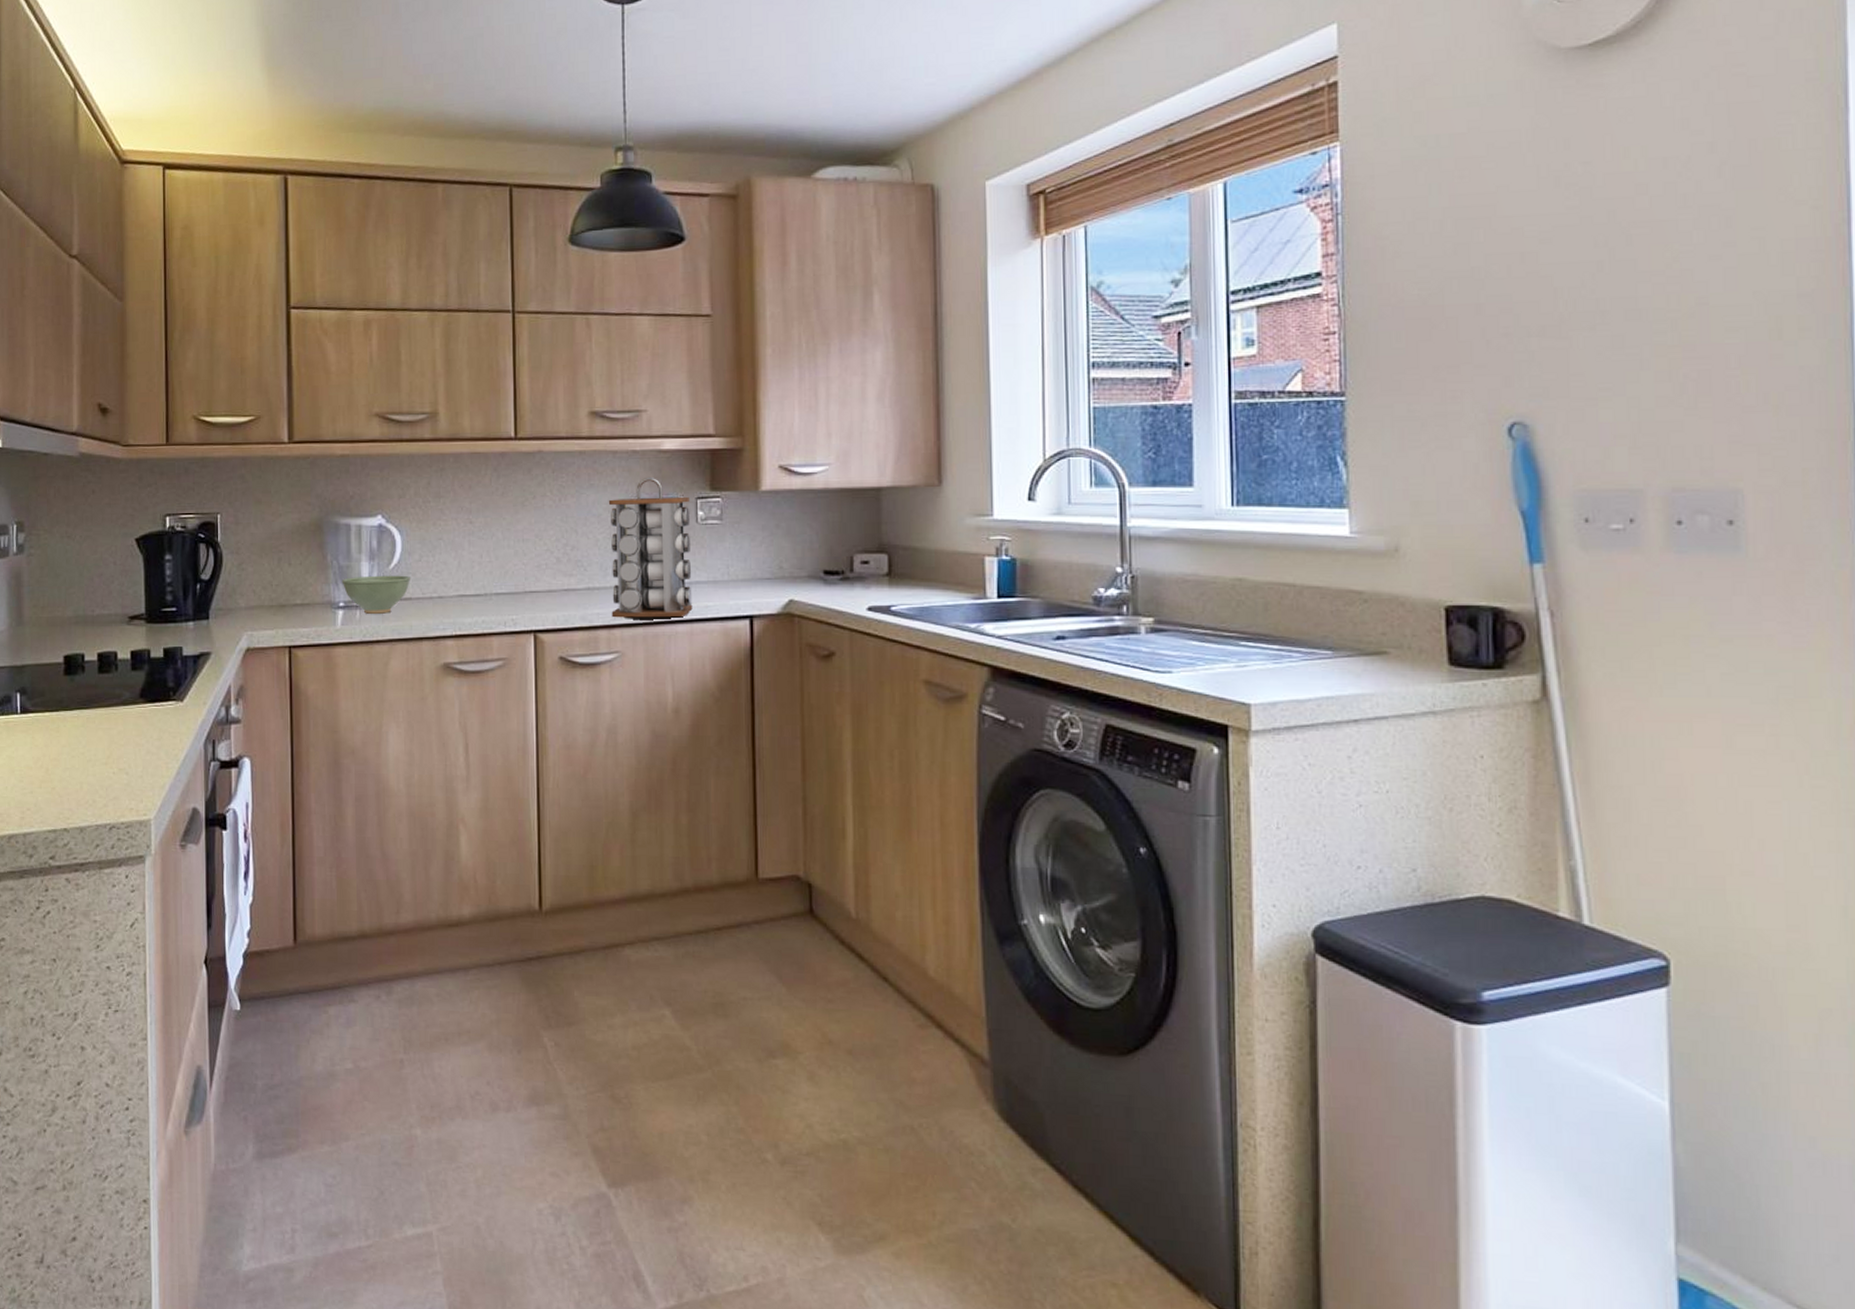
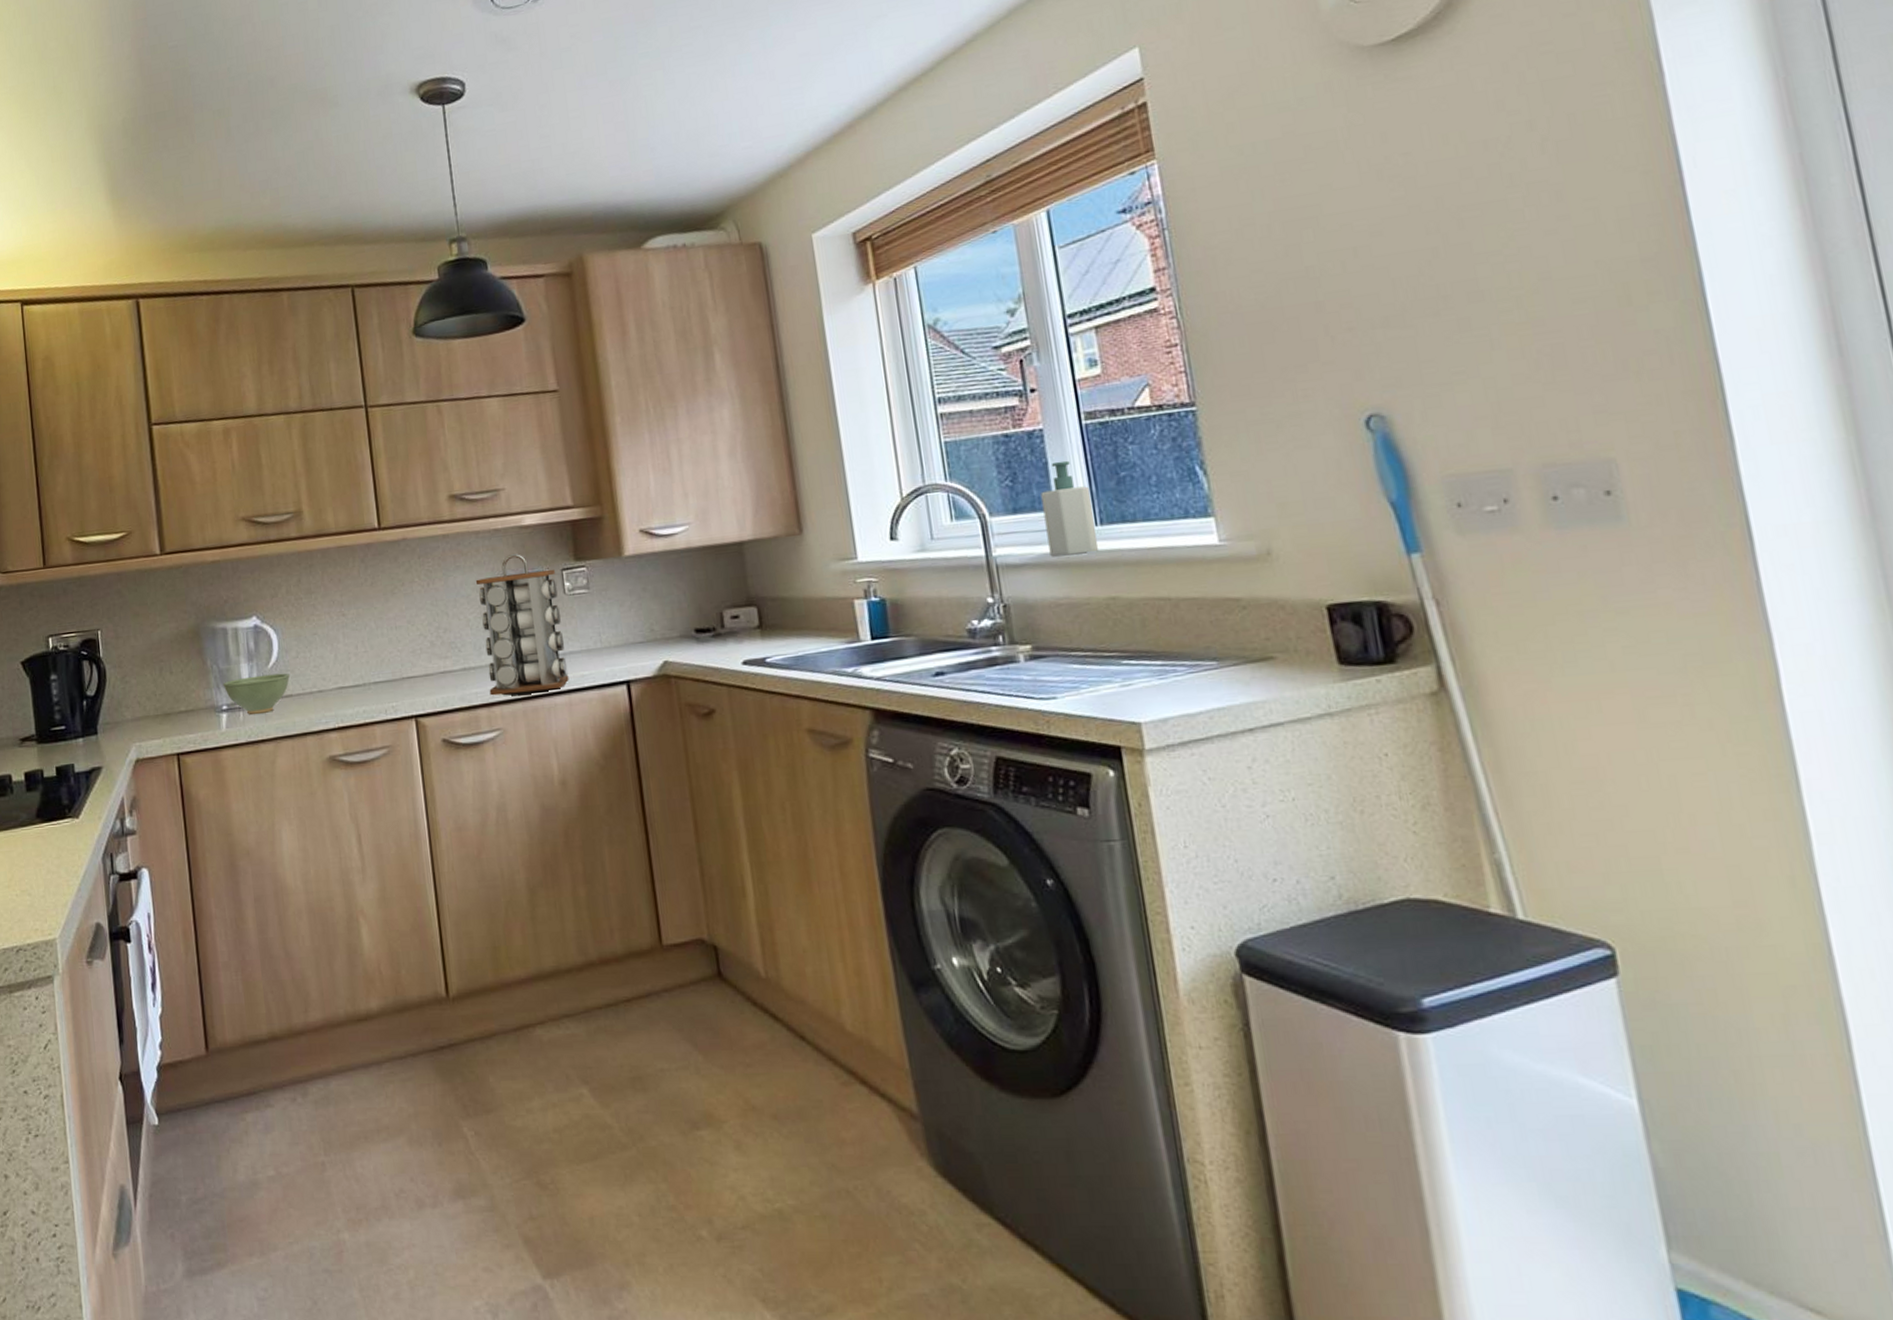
soap bottle: none [1182,438,1232,533] -> present [1041,460,1098,557]

